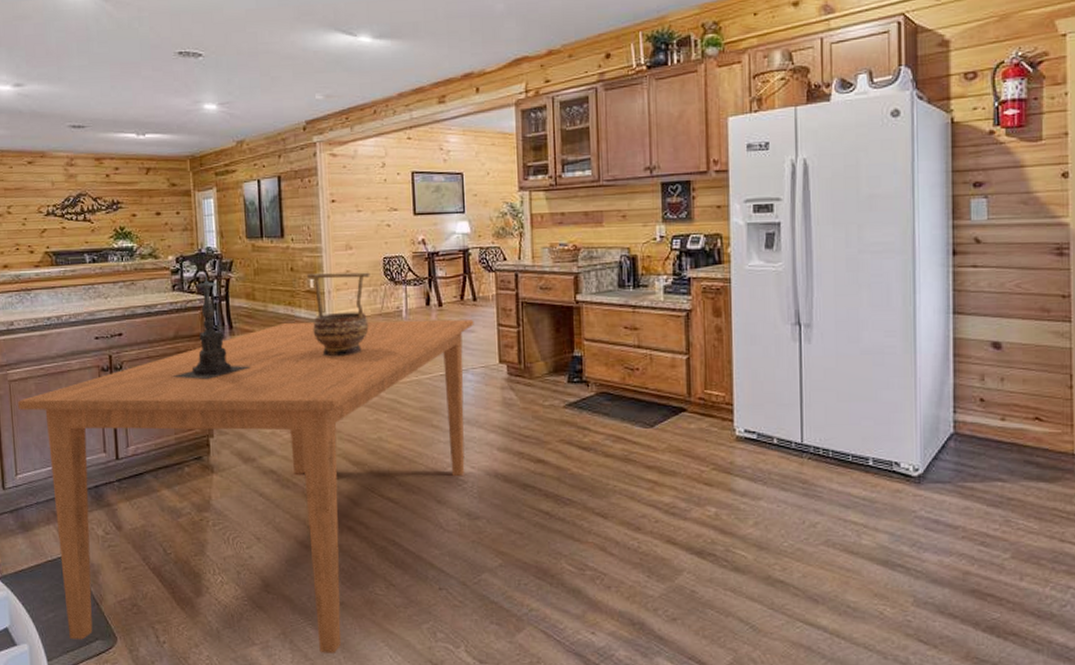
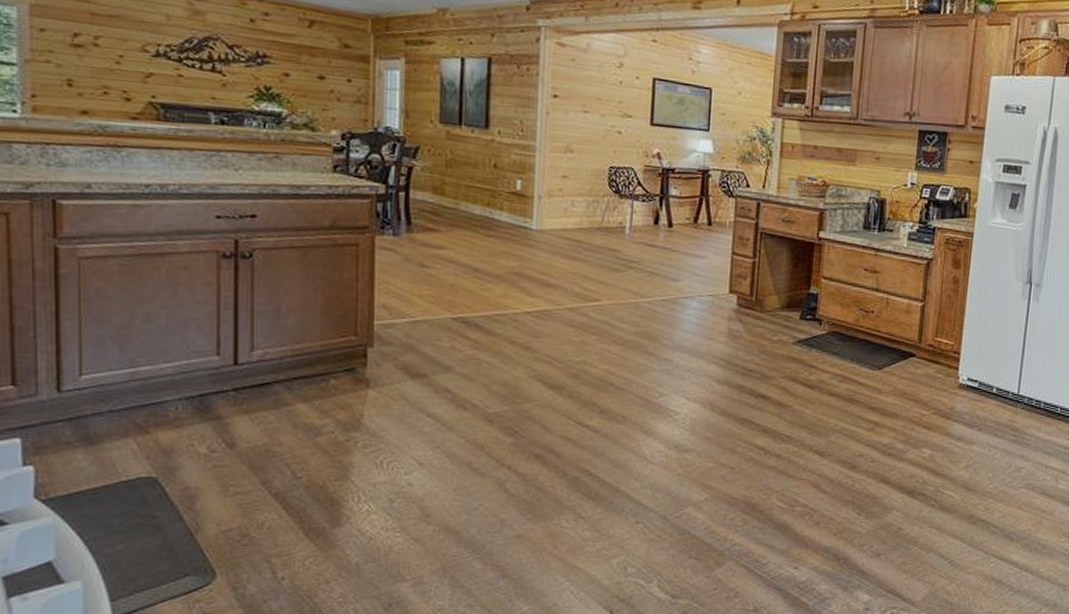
dining table: present [18,320,474,654] -> none [90,224,706,590]
candle holder: present [172,272,251,379] -> none [323,155,431,280]
decorative bowl: present [306,272,370,357] -> none [512,174,592,270]

